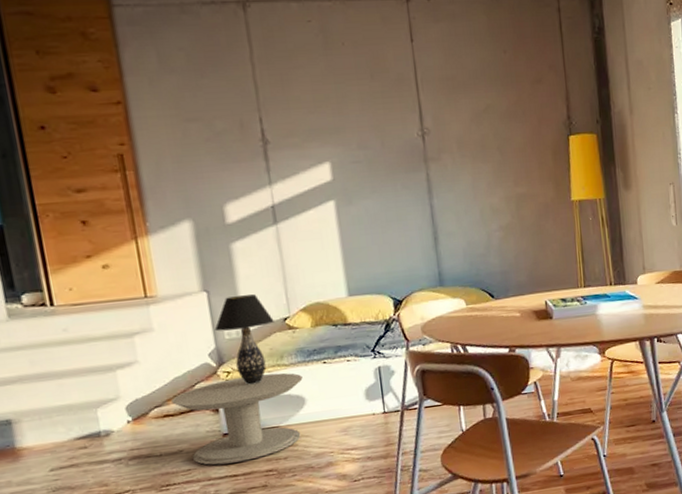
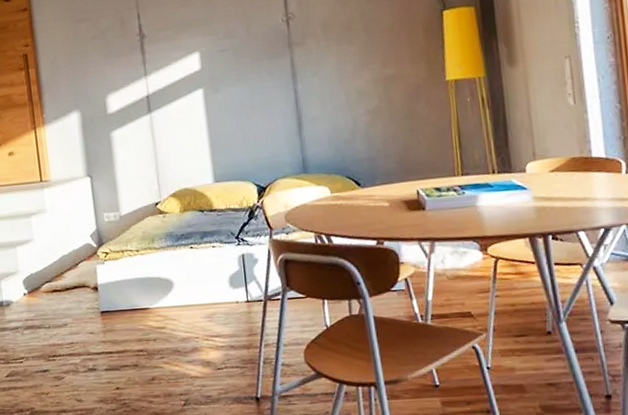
side table: present [171,372,303,465] -> none [59,256,172,341]
table lamp: present [214,294,274,385] -> none [96,180,147,266]

